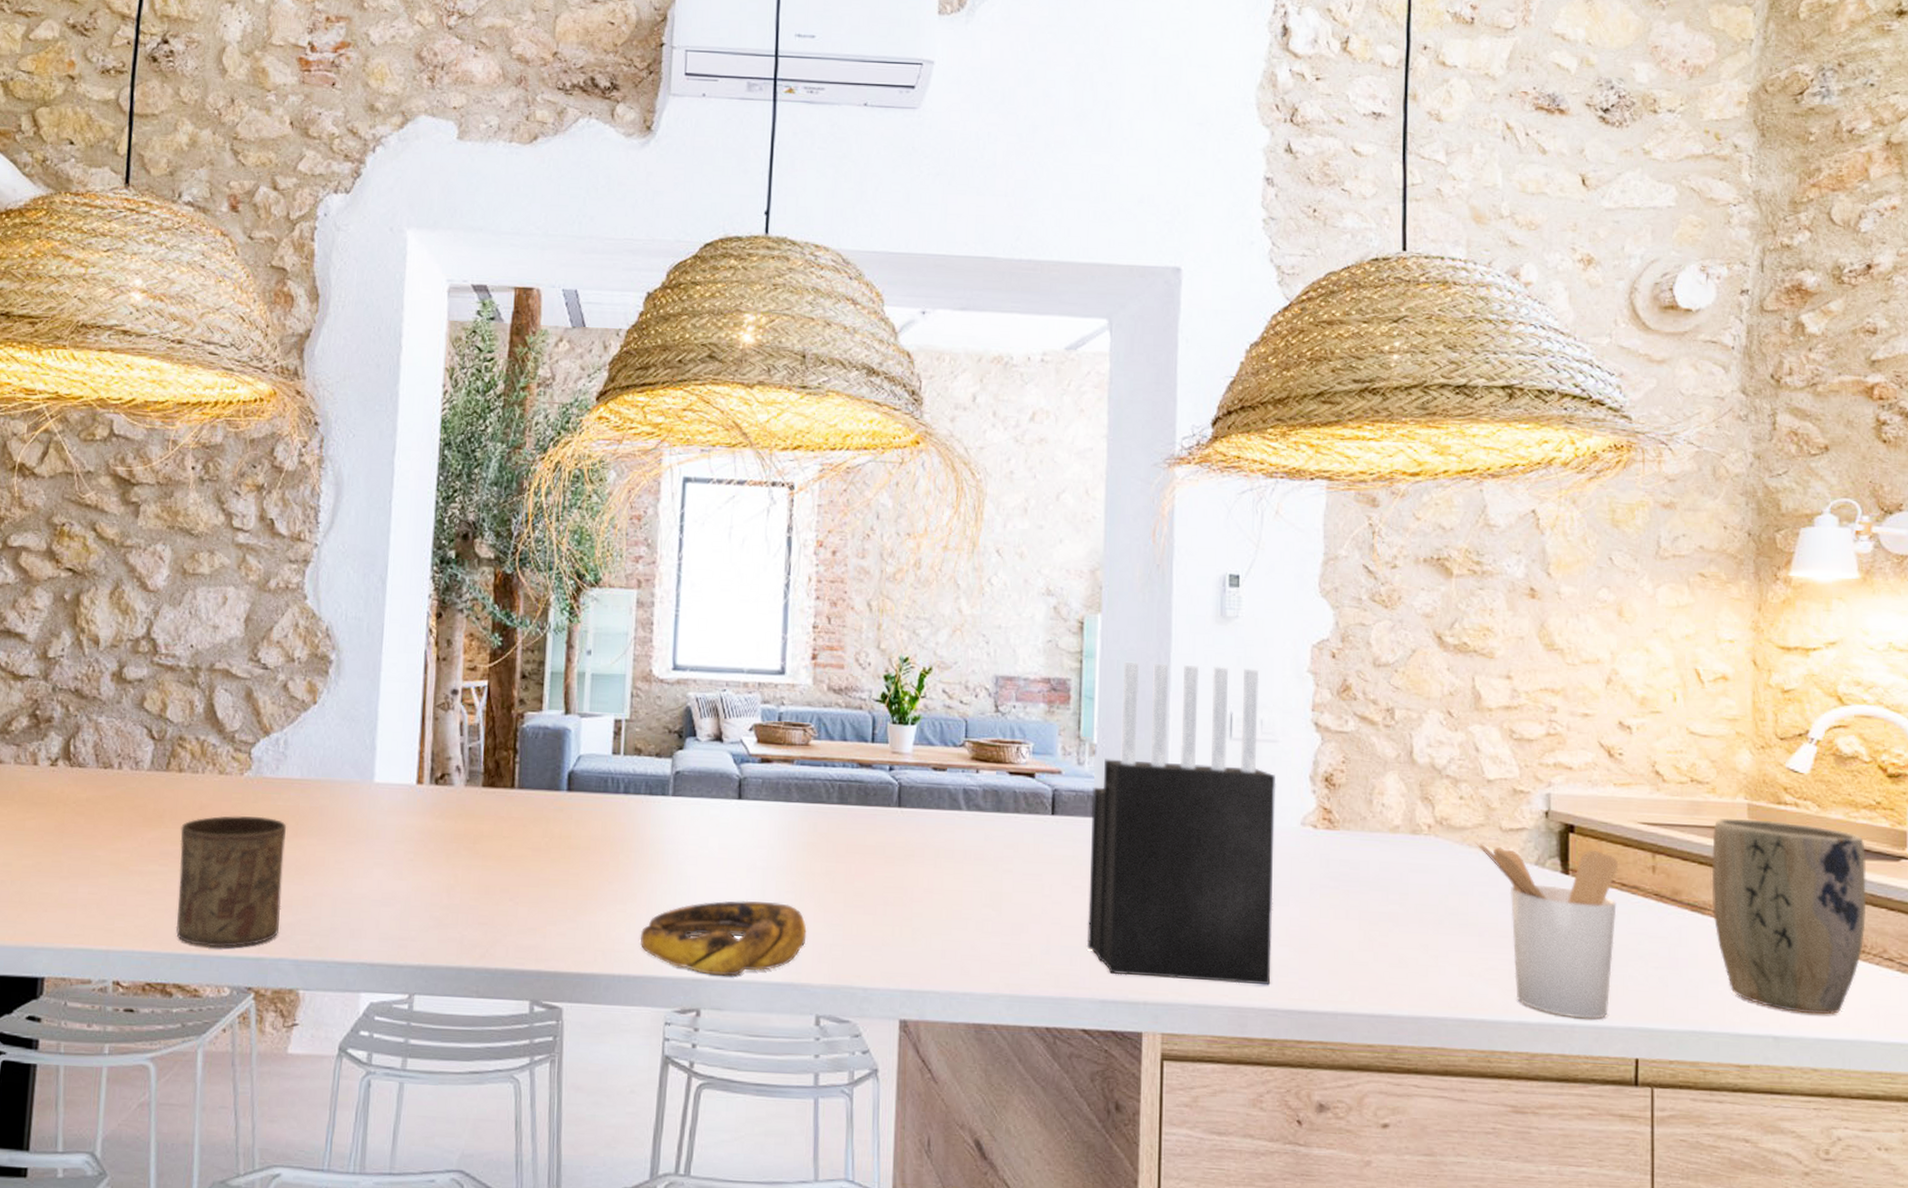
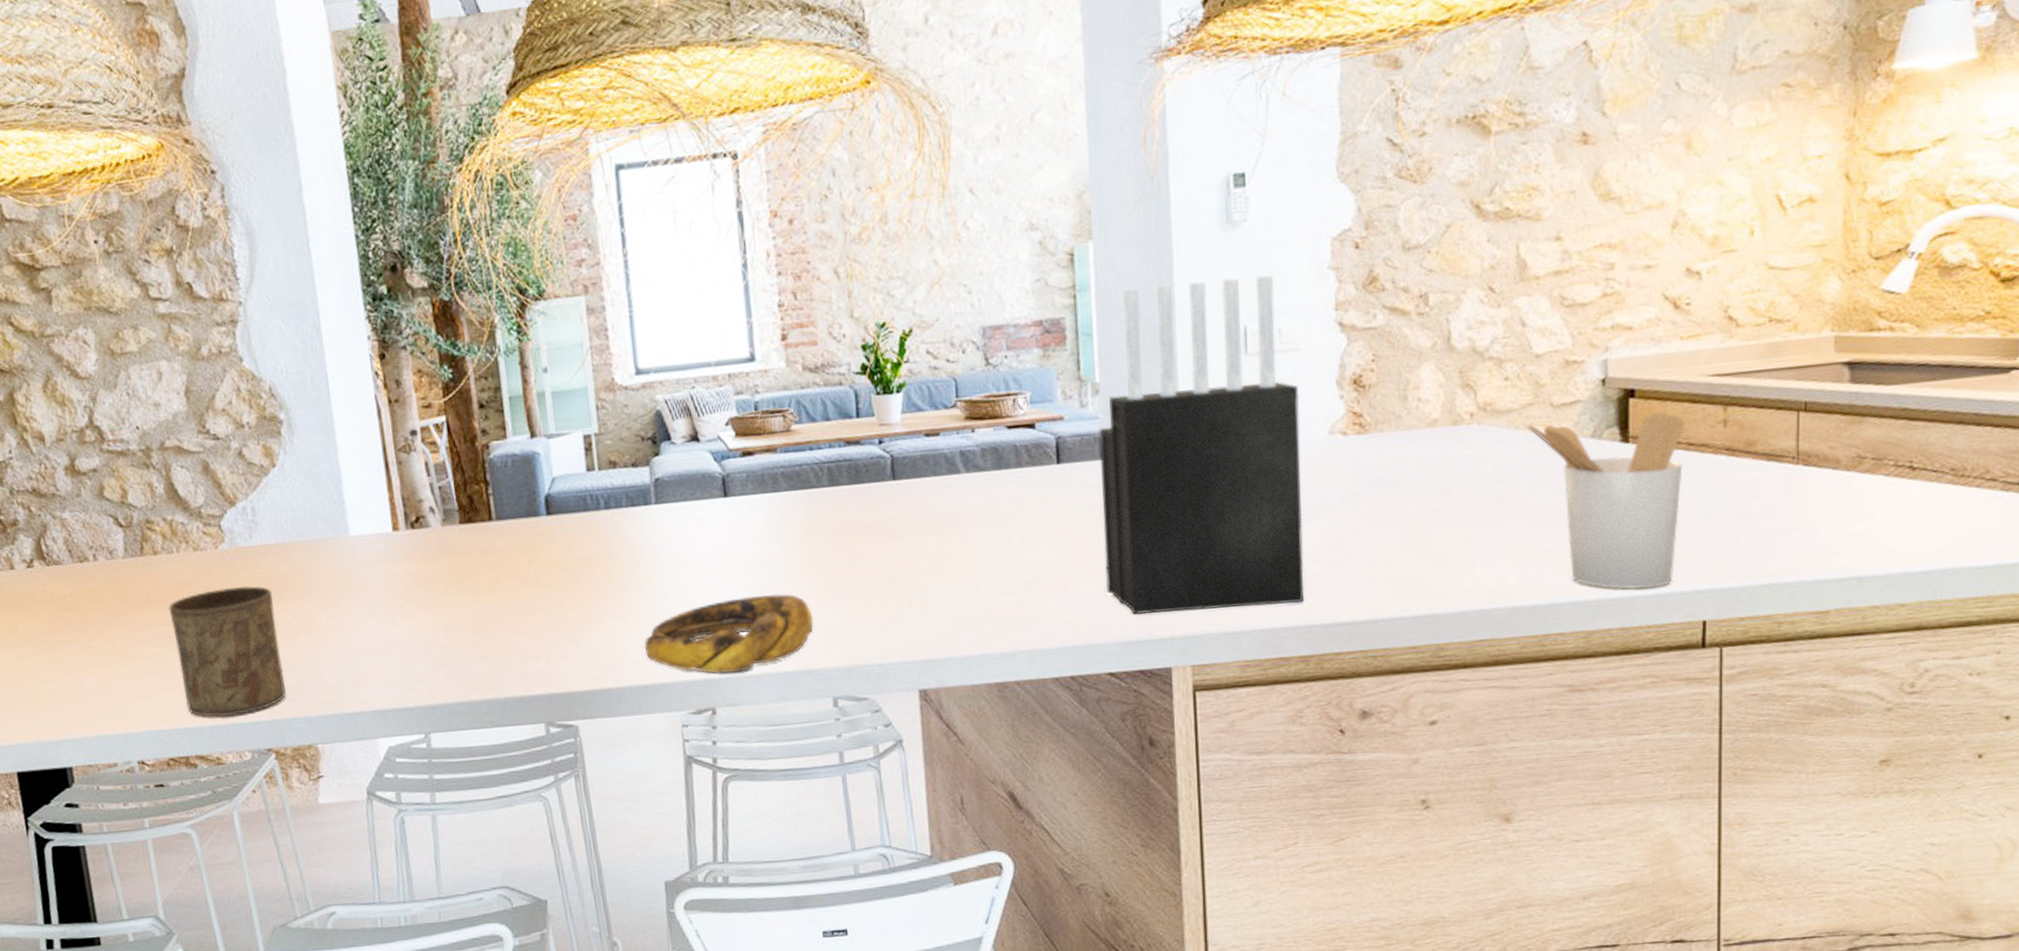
plant pot: present [1711,818,1866,1015] -> none [1790,348,1970,550]

